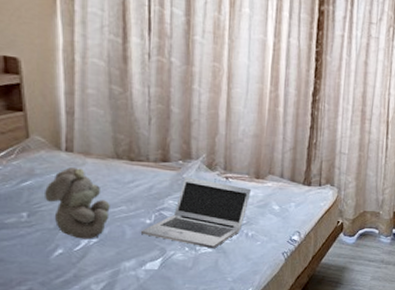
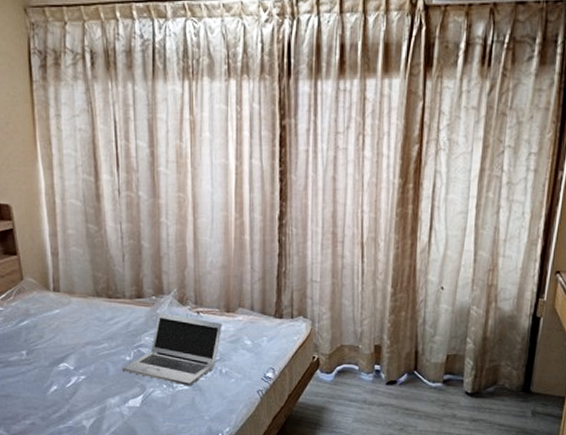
teddy bear: present [45,167,110,239] -> none [39,307,94,376]

